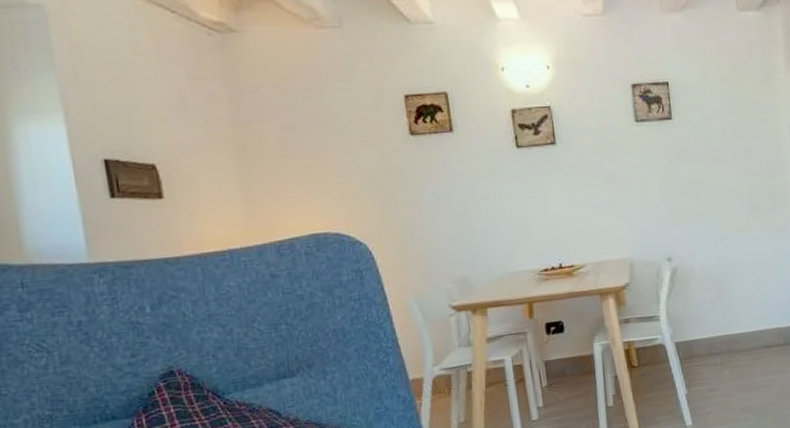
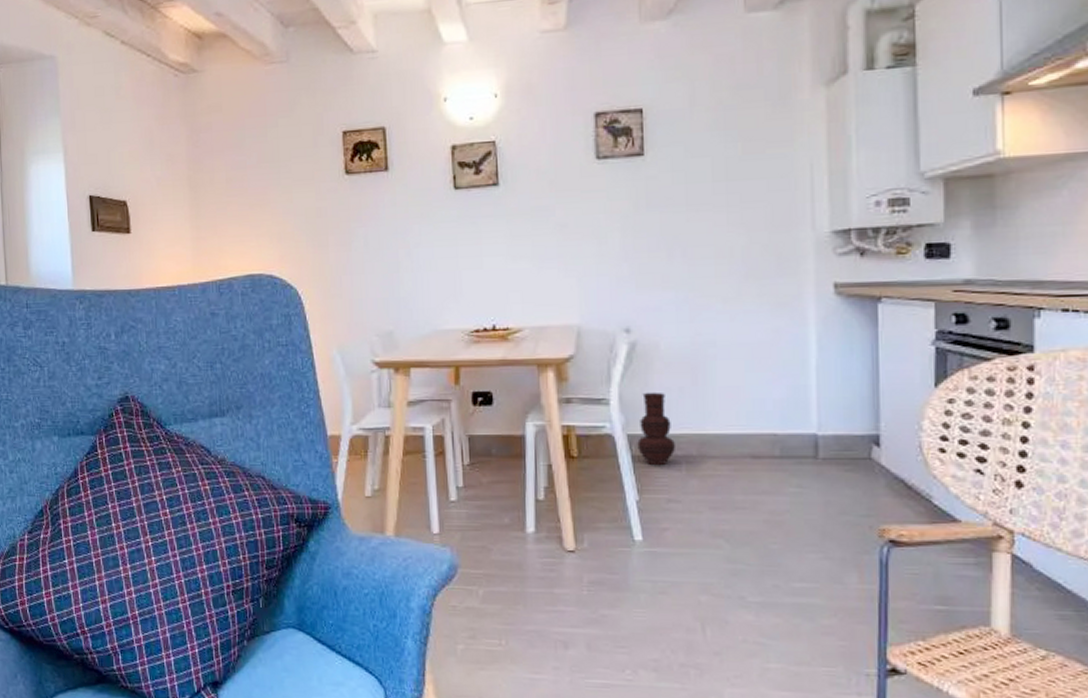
vase: none [683,306,711,364] -> present [637,392,675,466]

